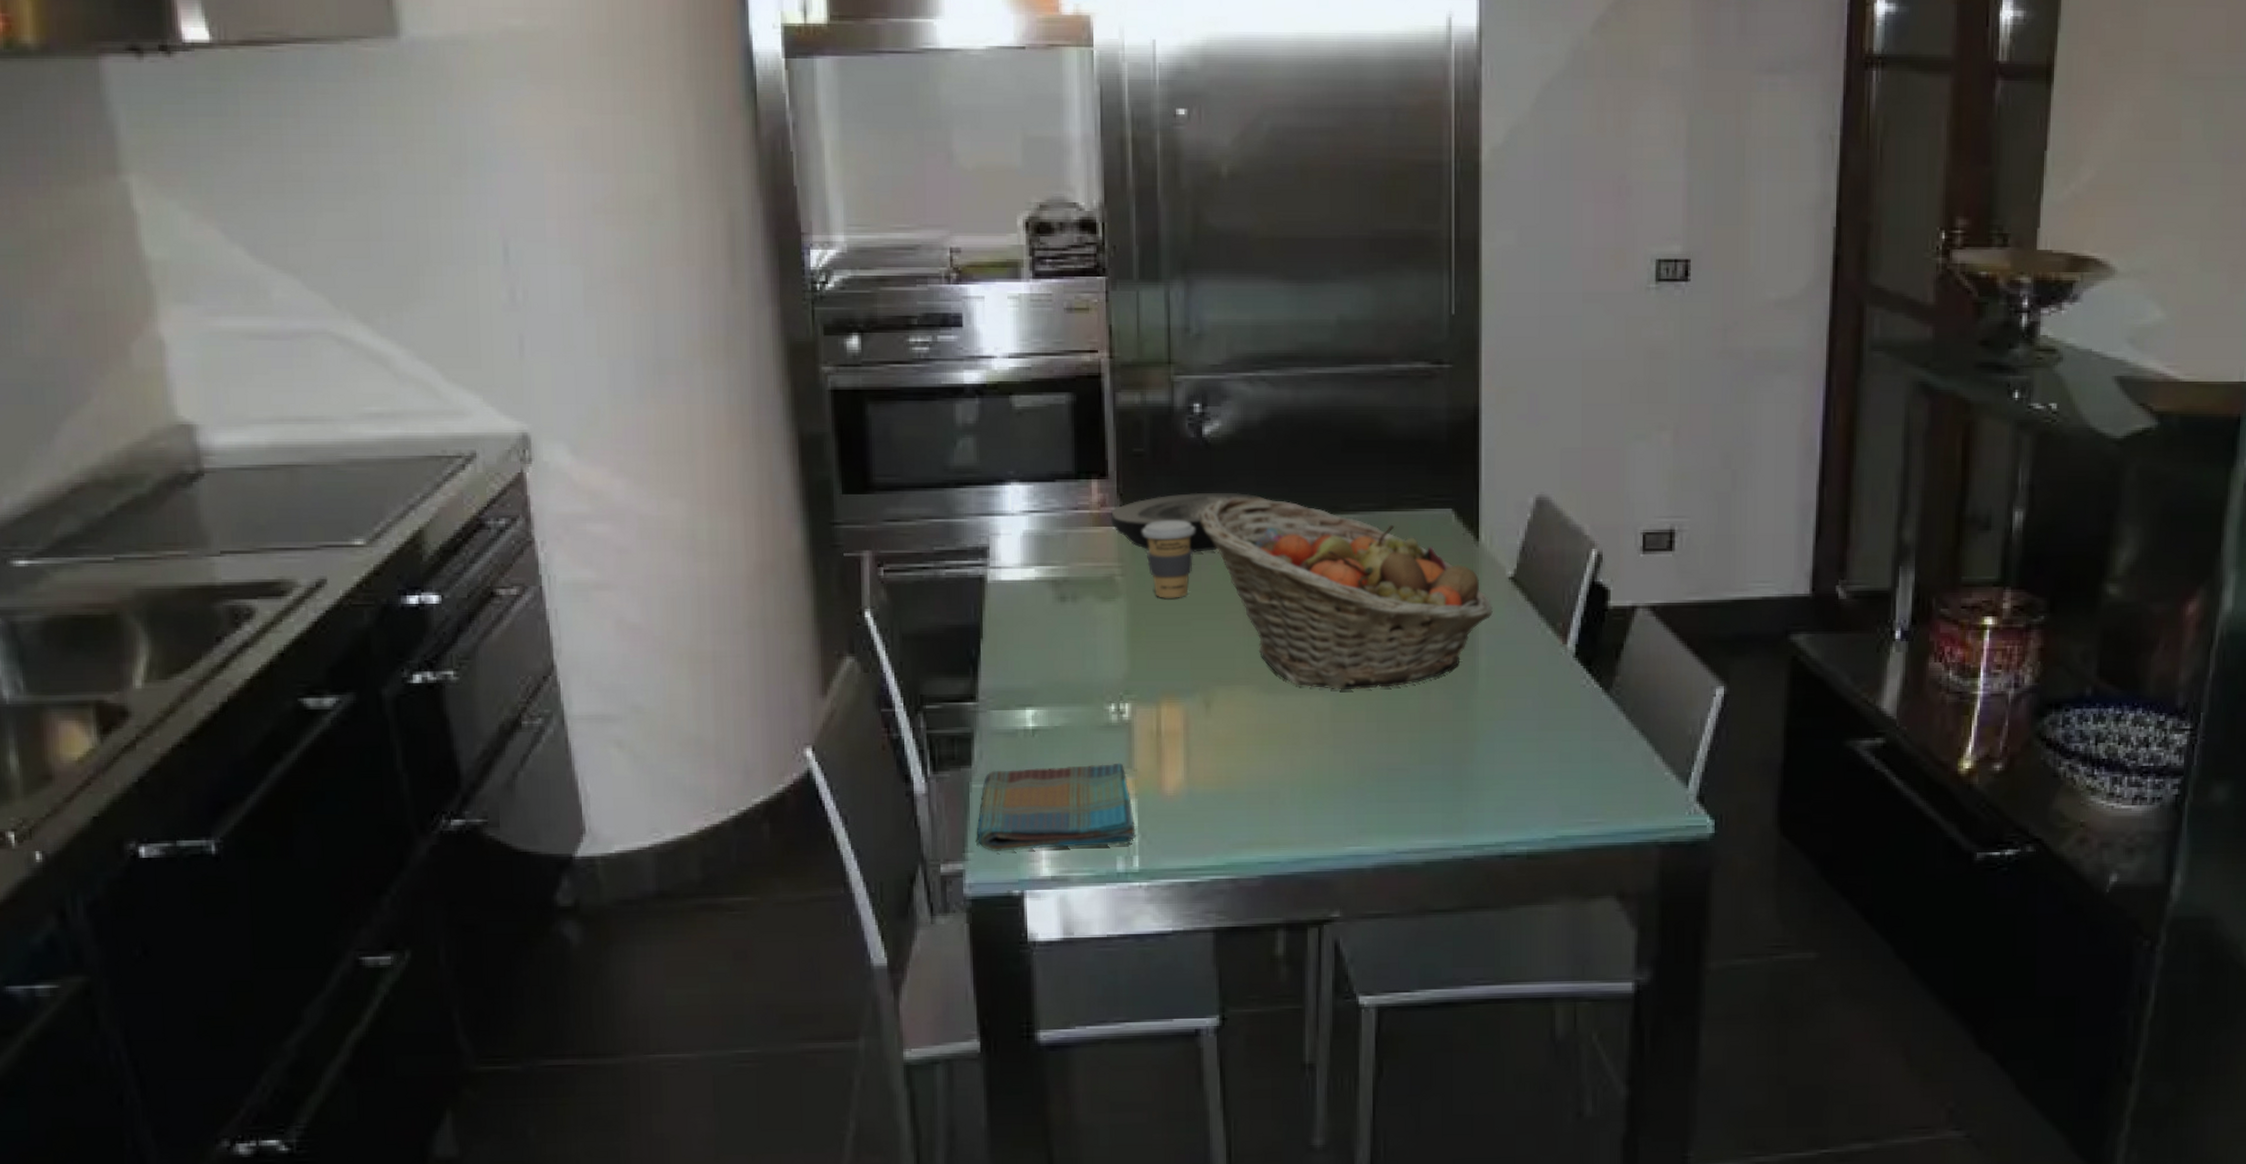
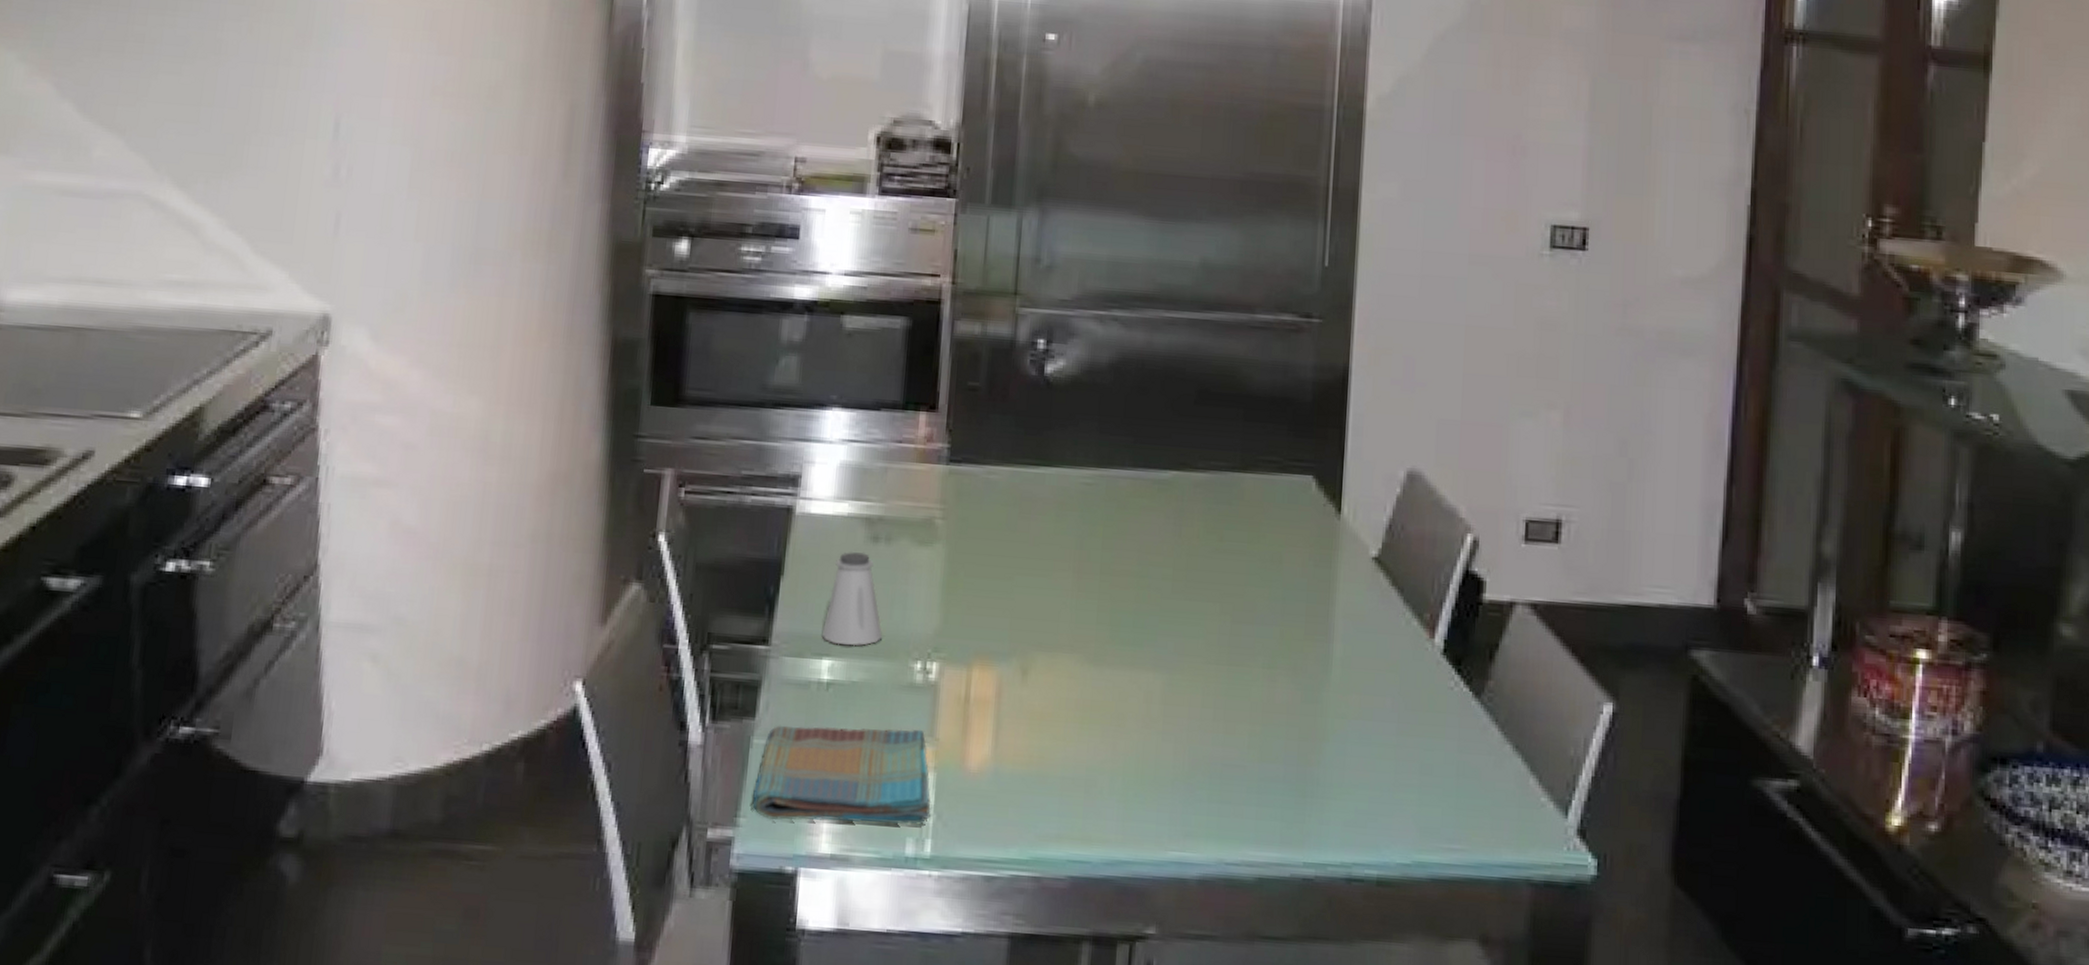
saltshaker: none [1023,611,1078,696] -> present [822,552,883,646]
plate: present [1111,492,1265,552] -> none [937,434,1107,501]
coffee cup: present [1142,520,1195,598] -> none [969,462,1028,550]
fruit basket: present [1198,497,1493,690] -> none [1032,443,1352,671]

